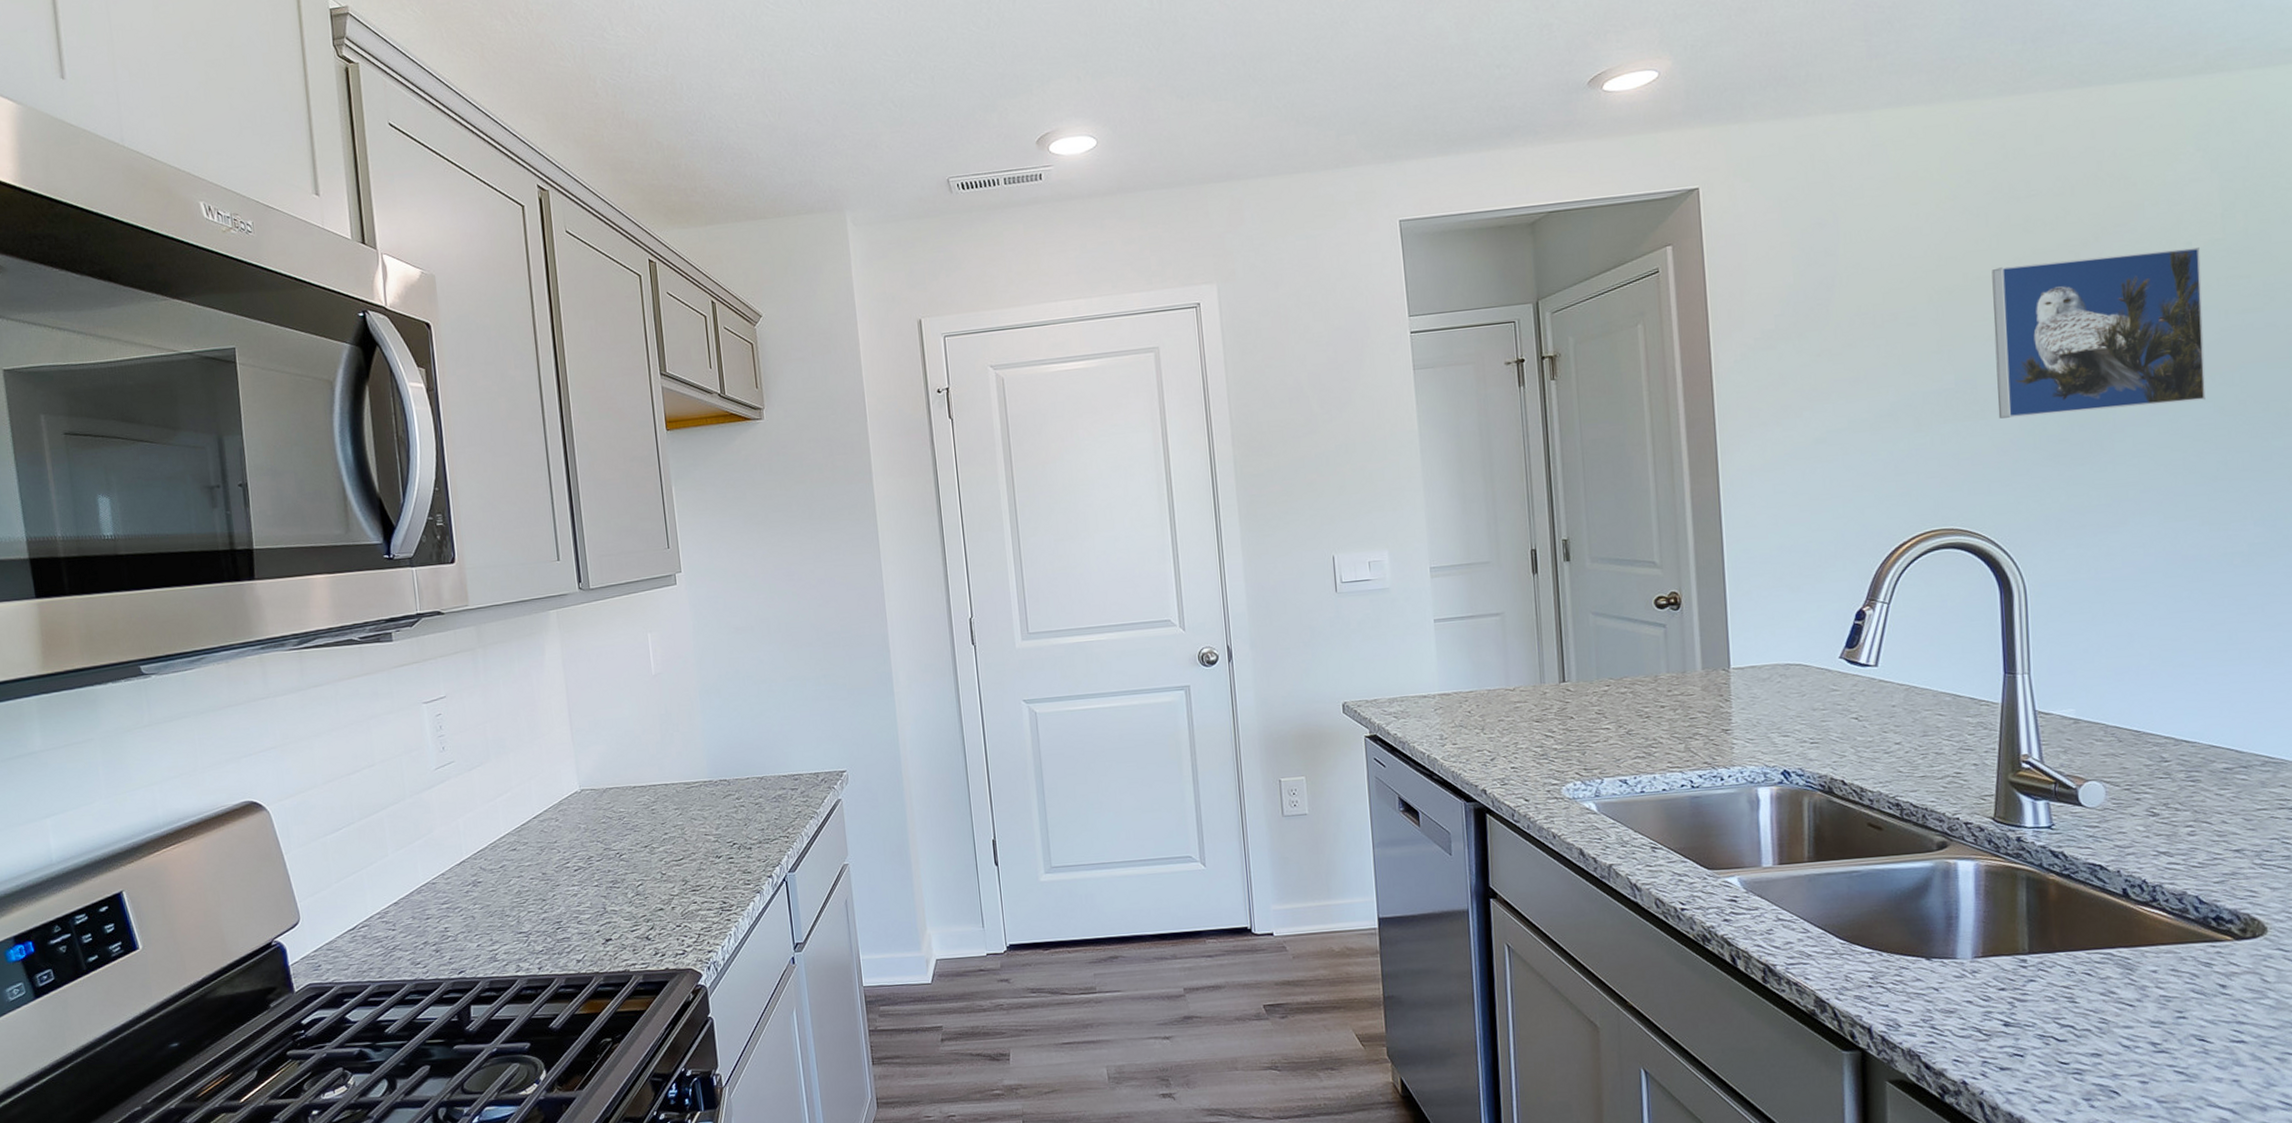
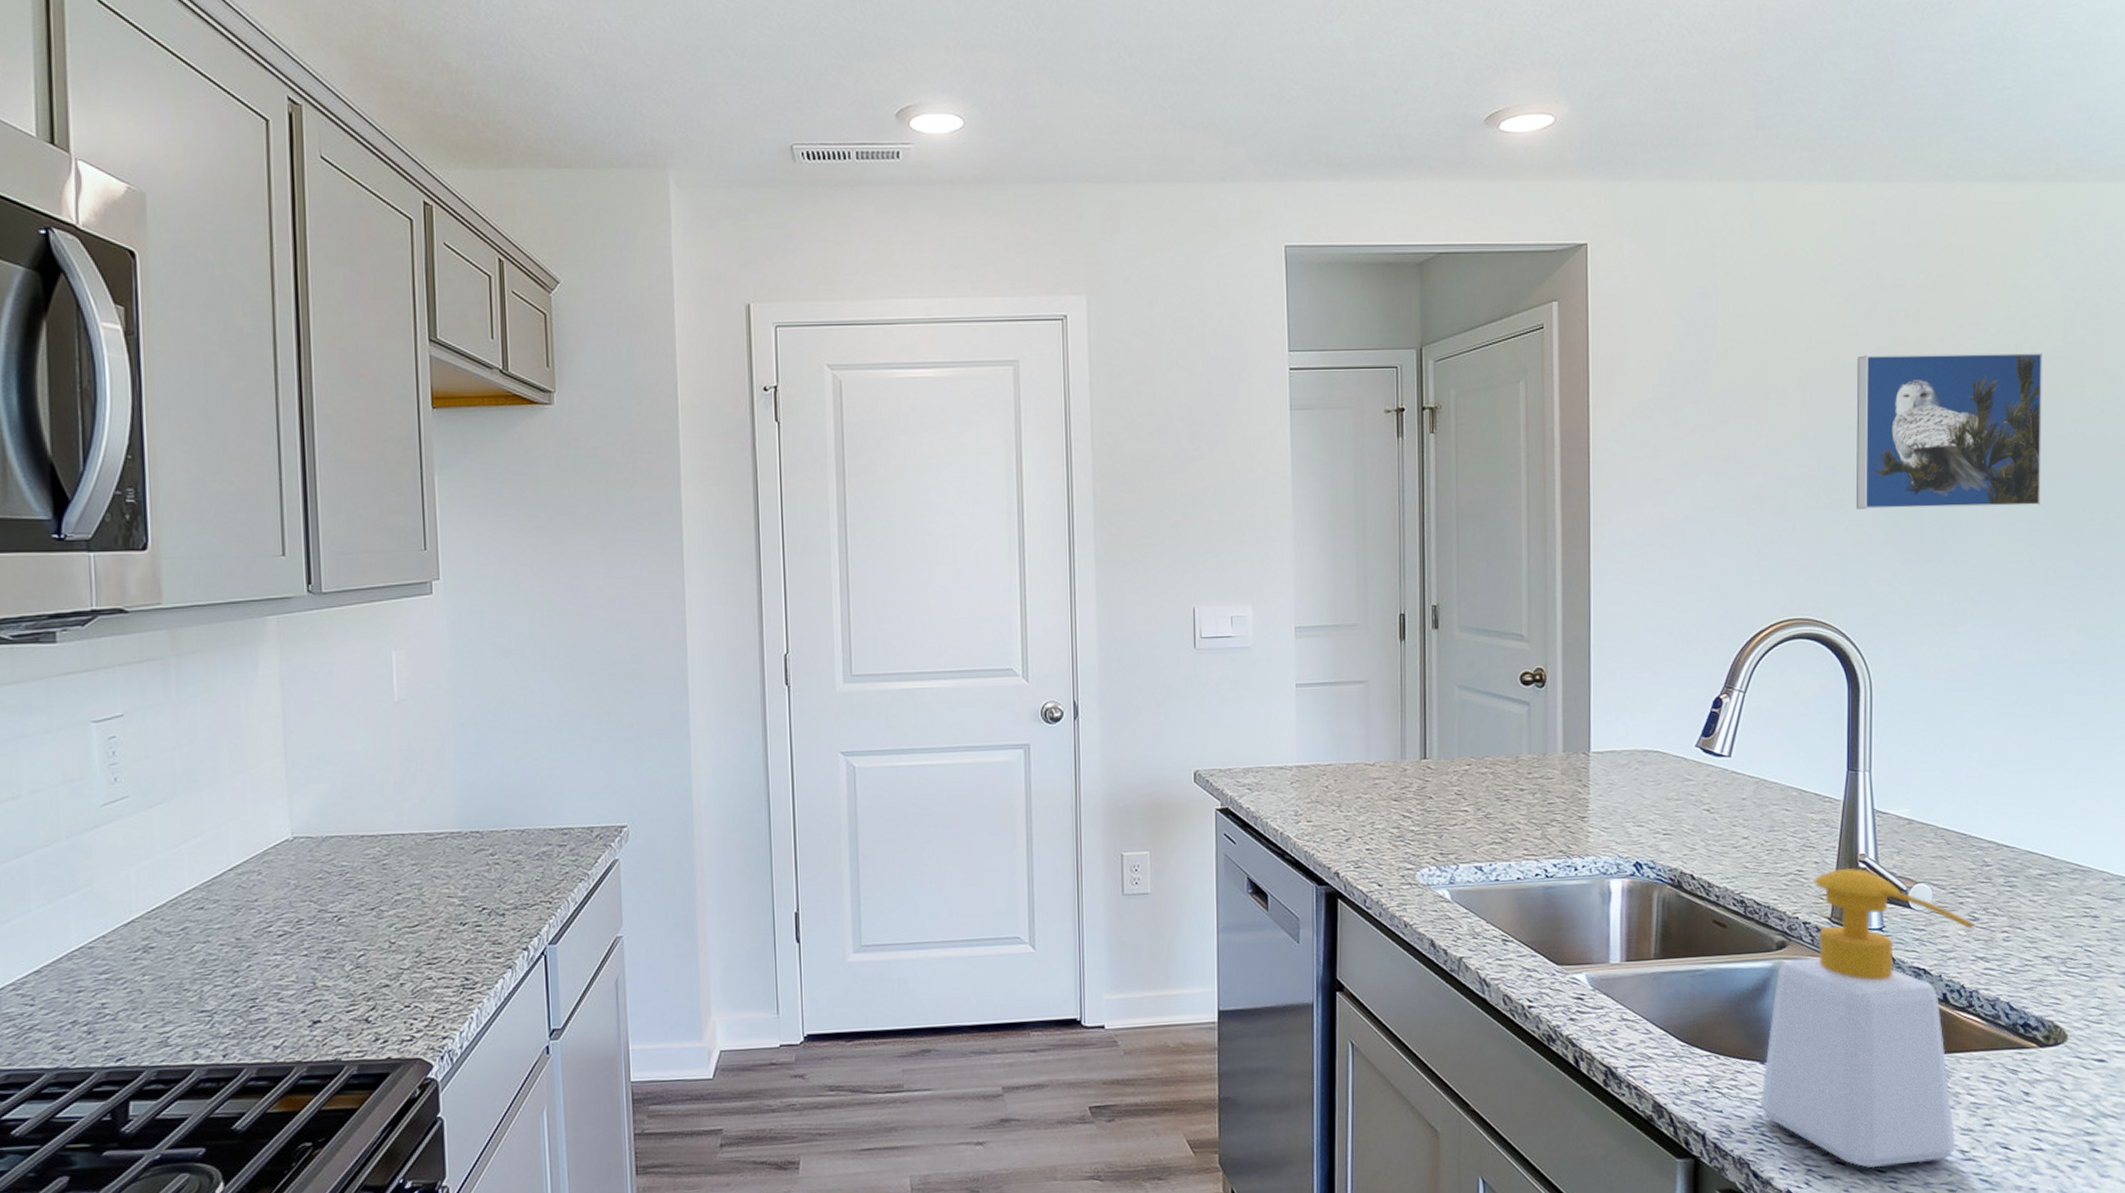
soap bottle: none [1928,768,2156,1060] -> present [1760,867,1976,1168]

